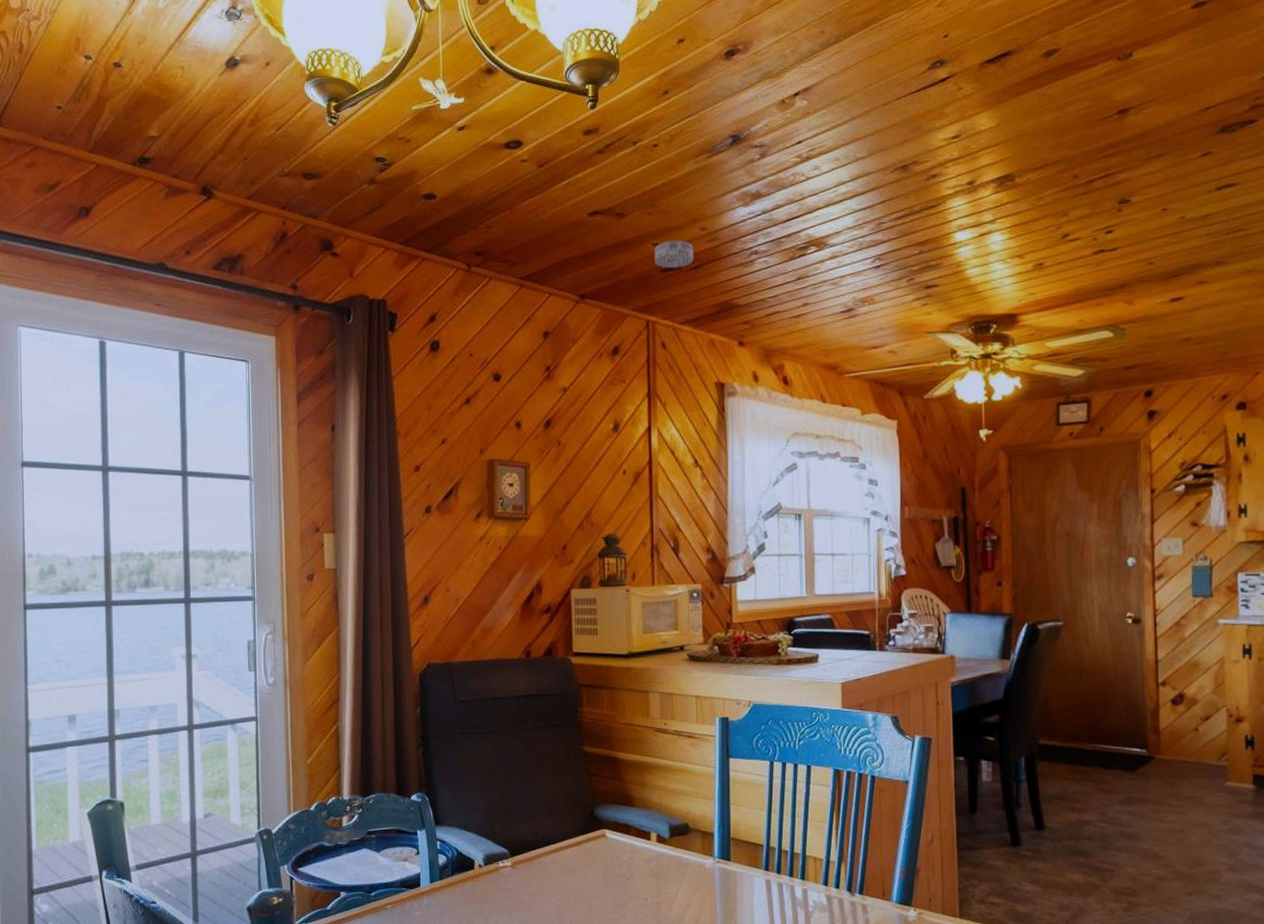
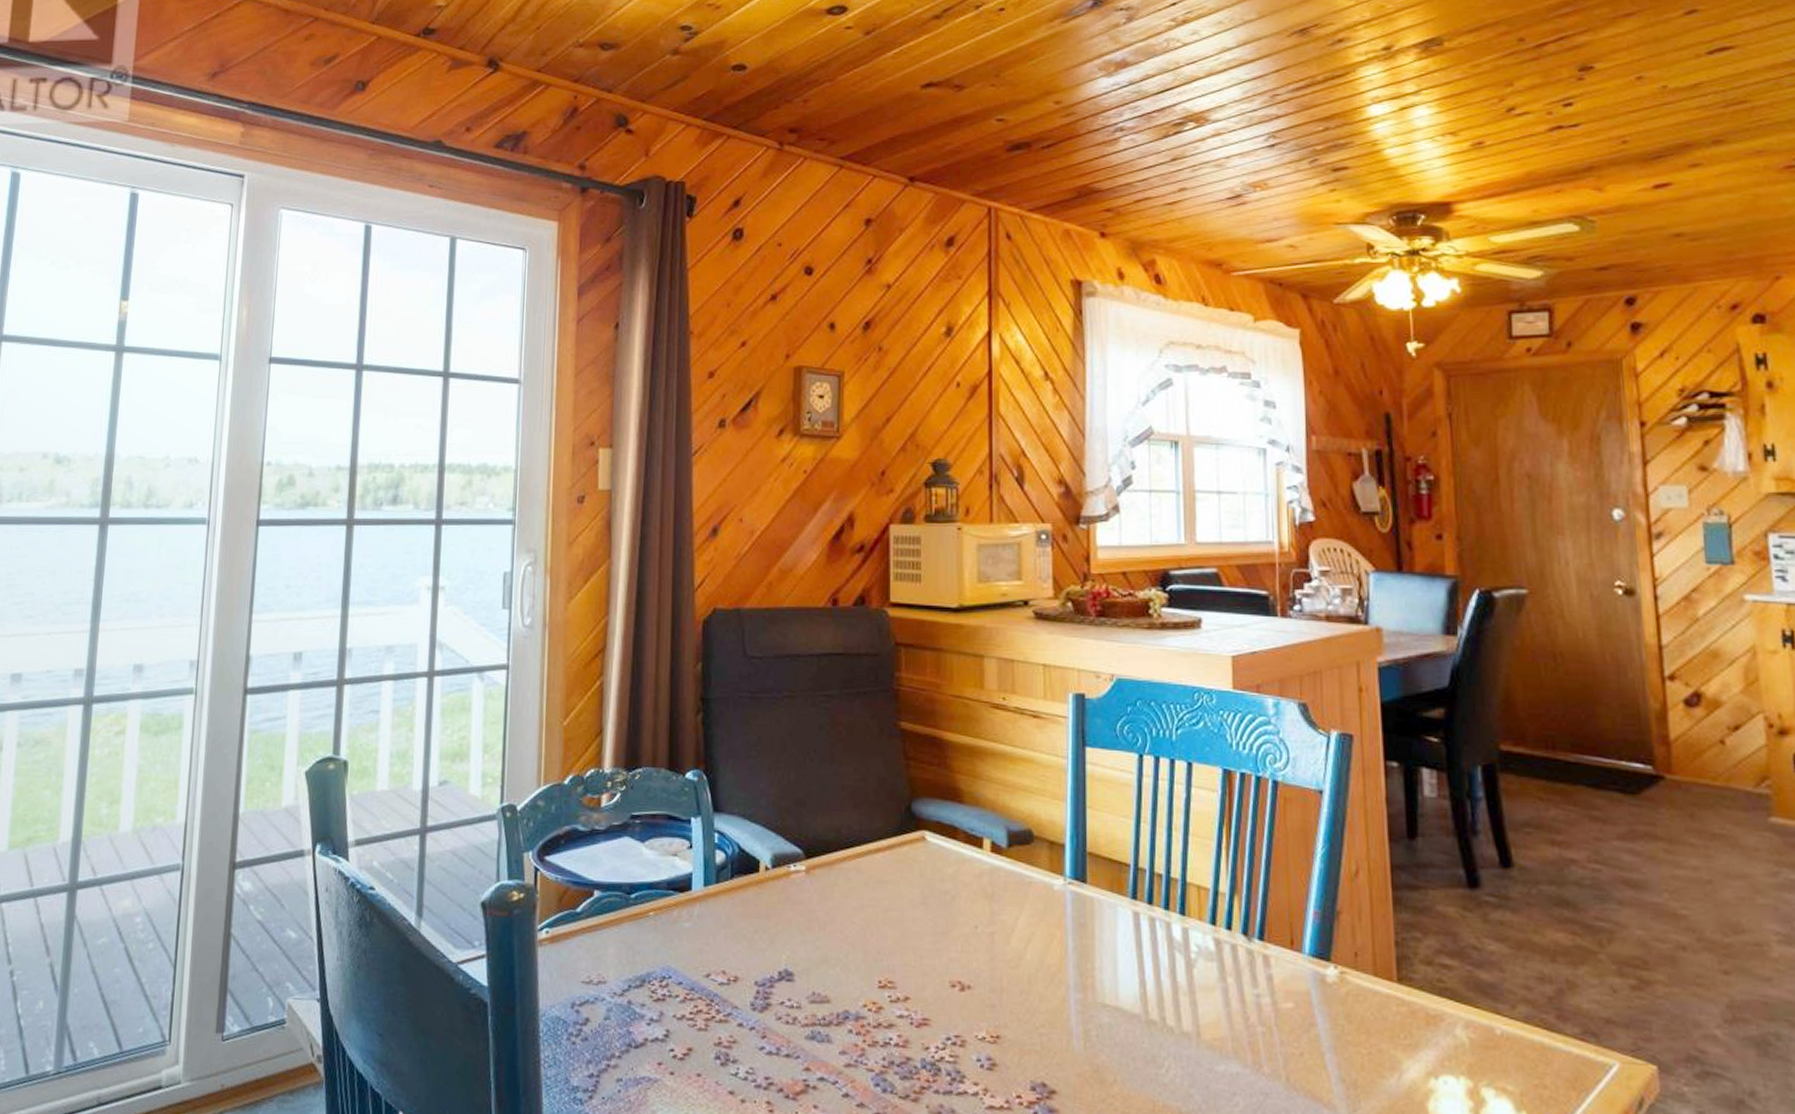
smoke detector: present [654,240,694,268] -> none [998,115,1046,147]

